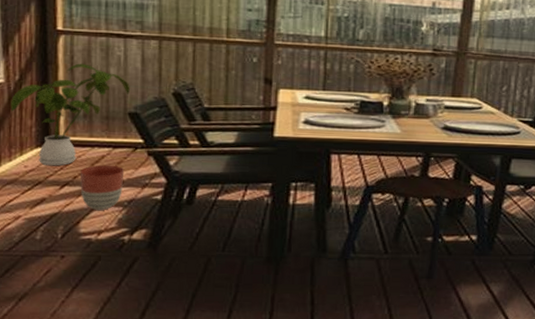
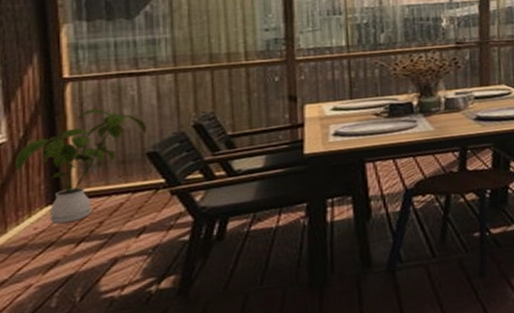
planter: present [80,164,124,210] -> none [97,211,146,264]

